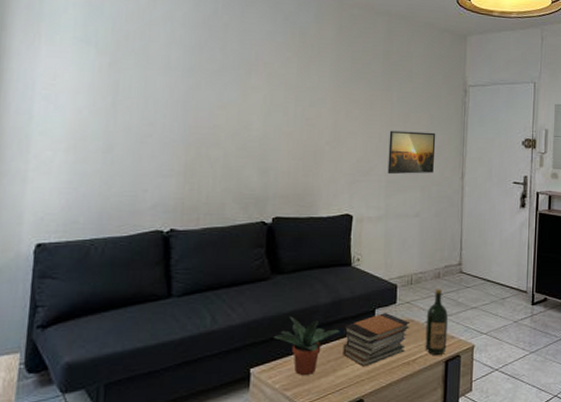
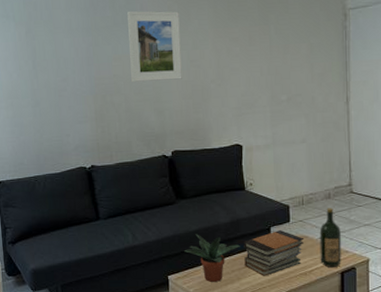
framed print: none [235,56,298,138] -> present [127,10,182,82]
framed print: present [387,130,436,175] -> none [270,60,318,105]

